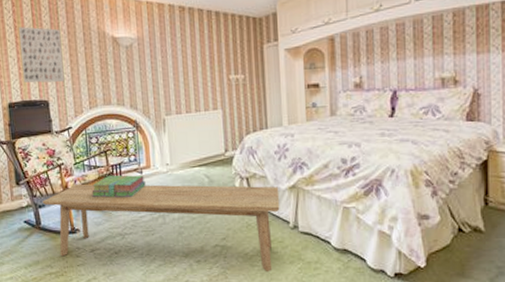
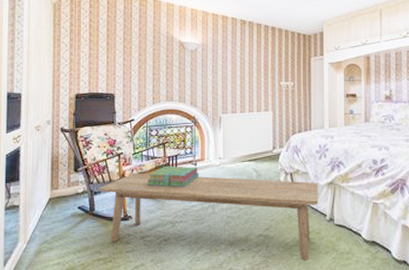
wall art: present [18,26,65,83] -> none [92,26,132,78]

